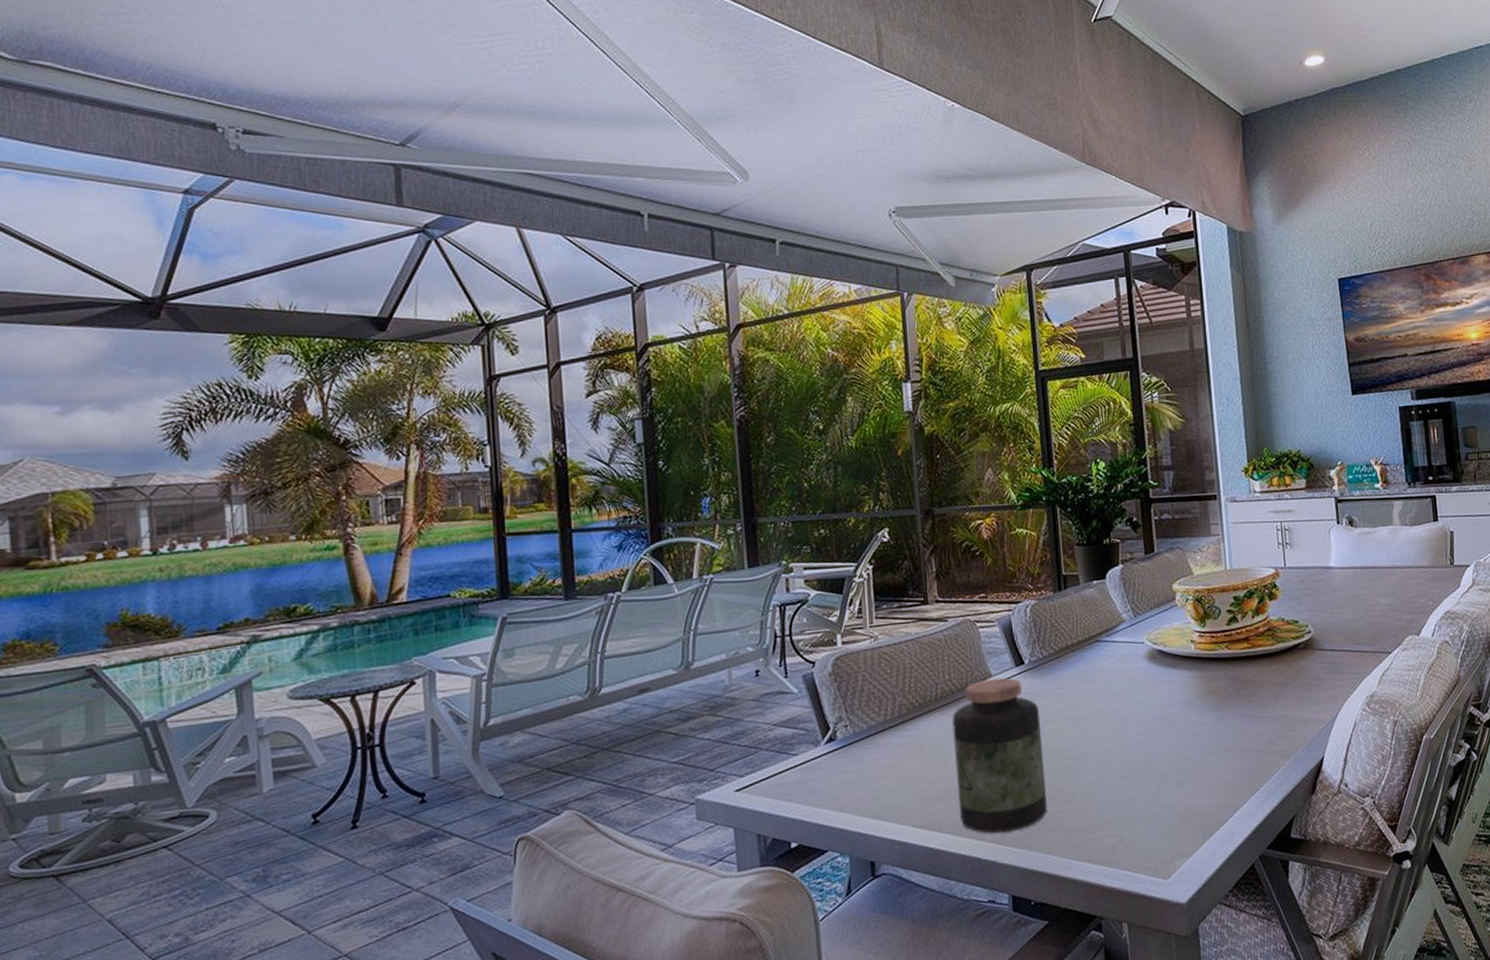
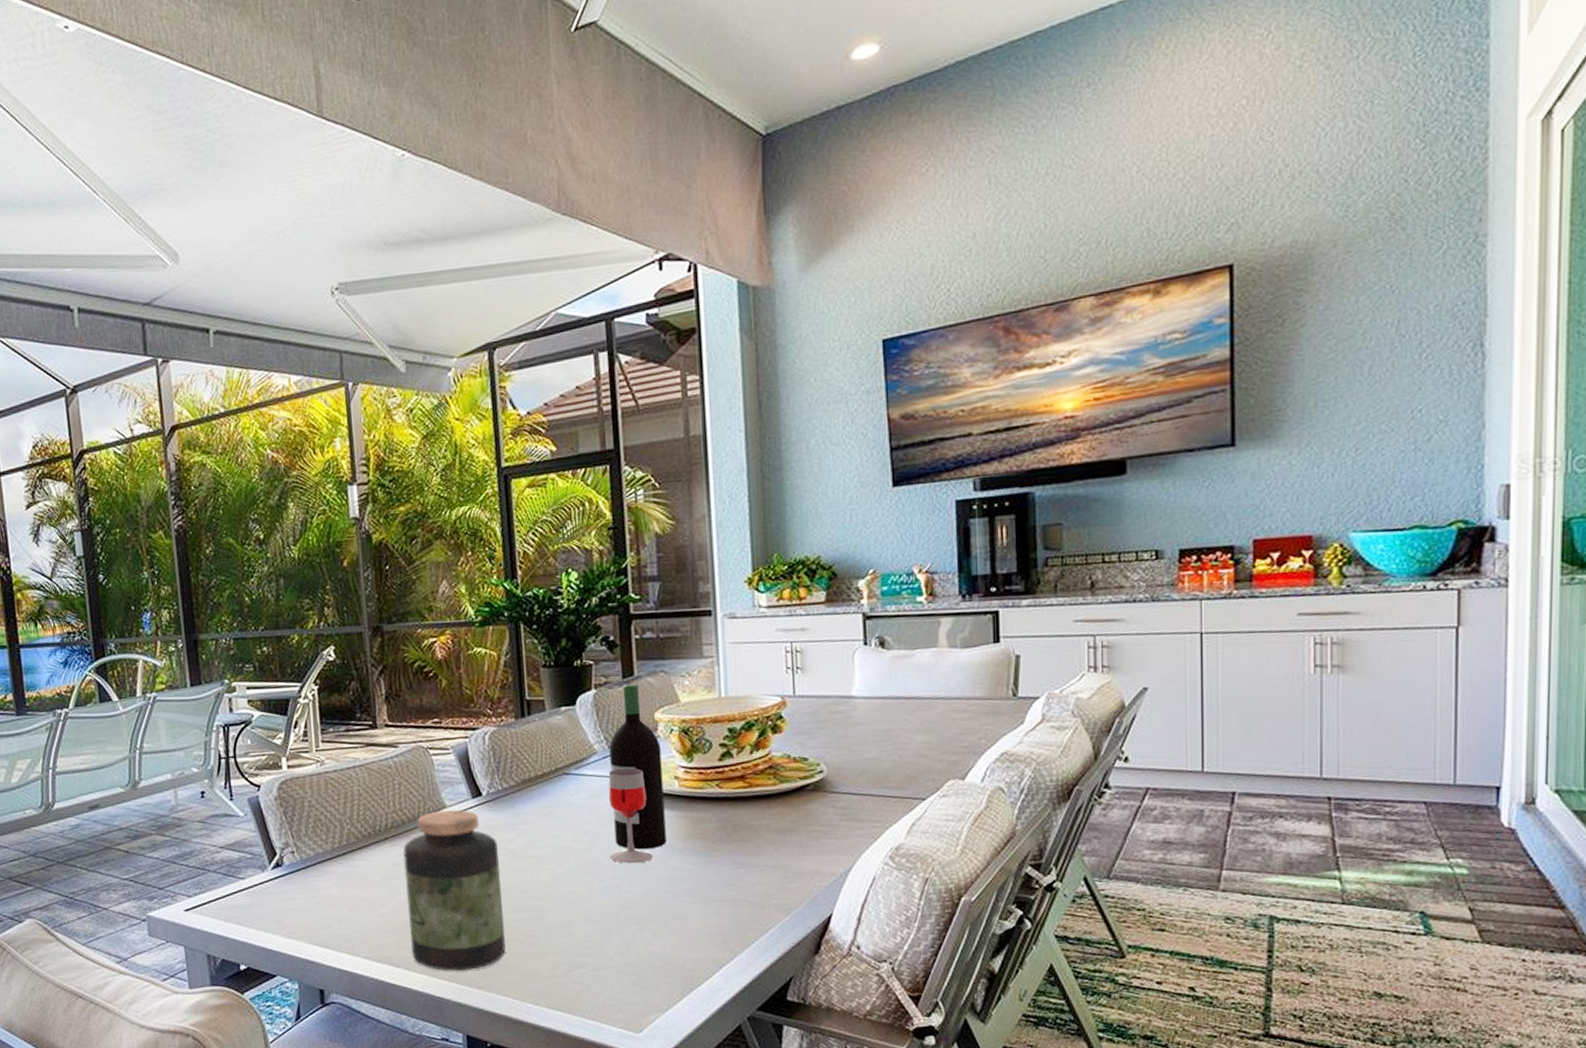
wine bottle: none [1135,558,1186,721] -> present [608,683,667,864]

